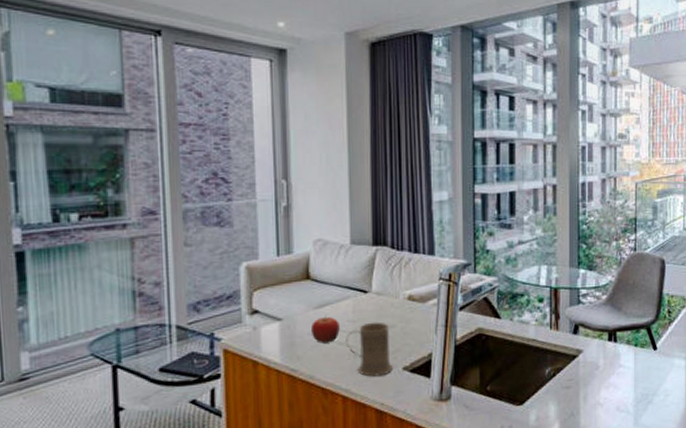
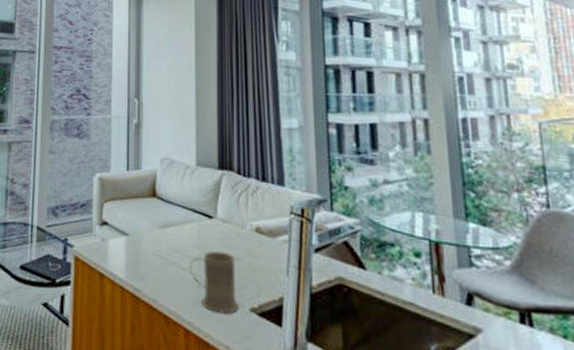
fruit: present [310,316,340,344] -> none [155,237,184,267]

